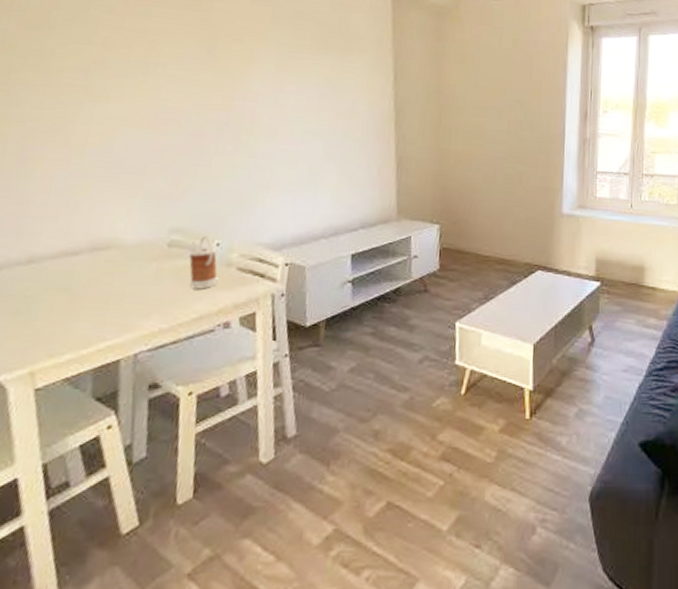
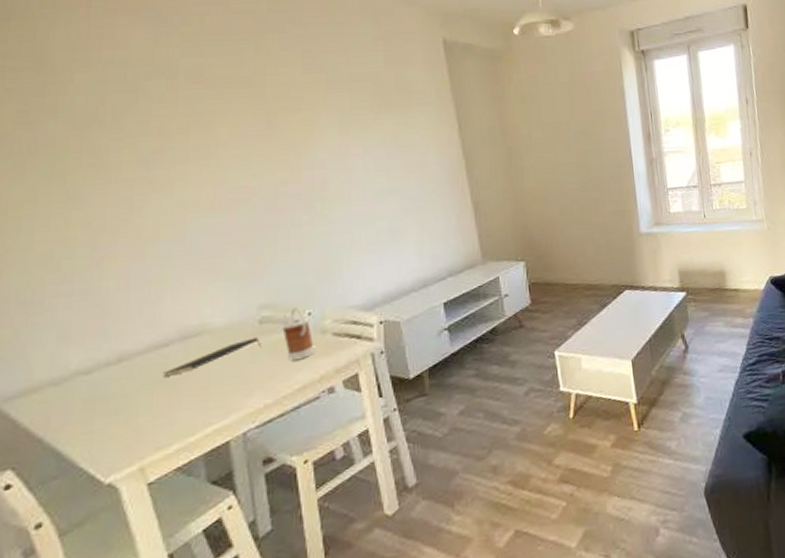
notepad: none [67,260,167,285] -> present [163,337,262,377]

